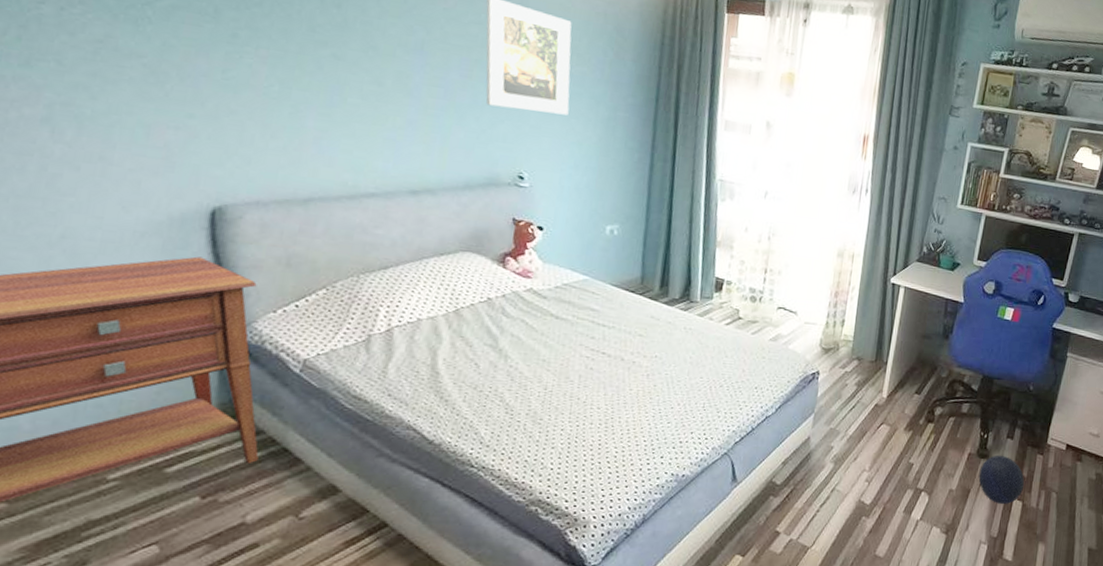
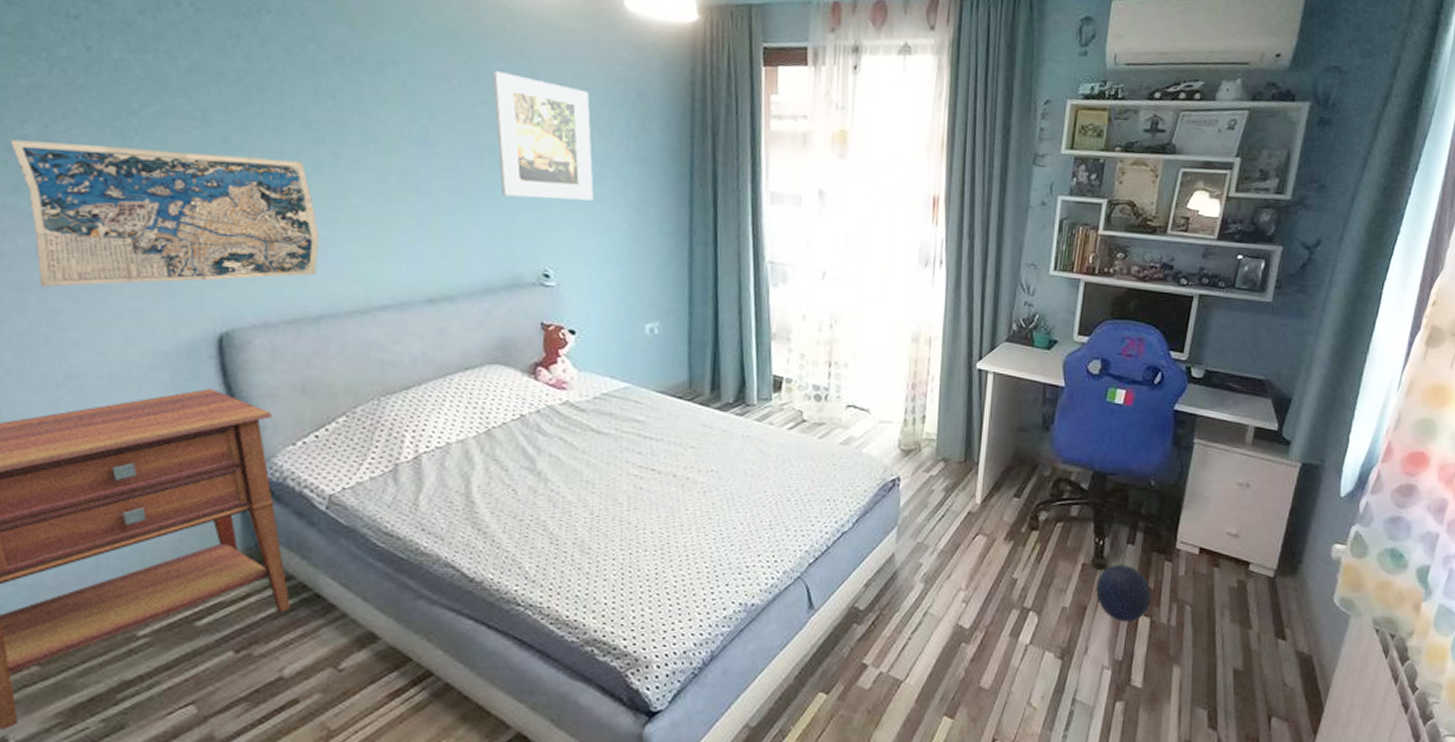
map: none [25,18,315,162] -> present [10,139,319,287]

